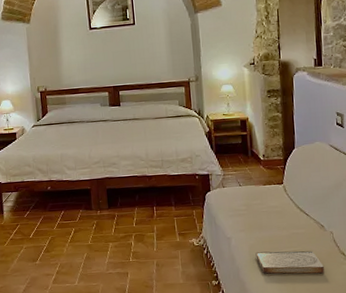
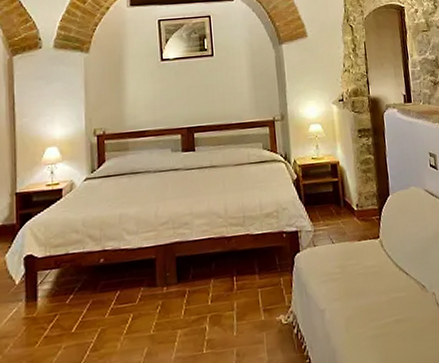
book: present [255,251,324,274] -> none [353,318,430,354]

